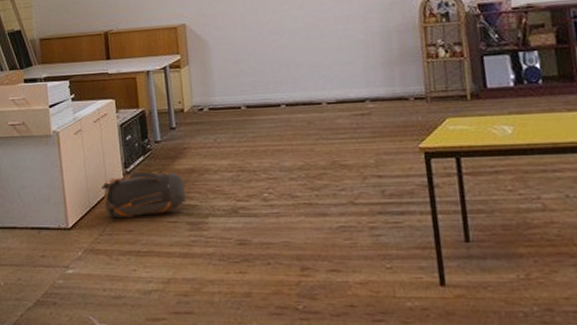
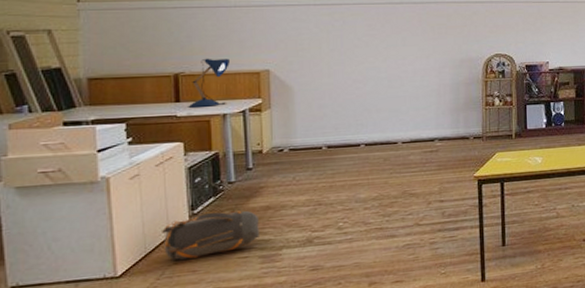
desk lamp: none [117,14,150,65] -> present [188,58,230,108]

